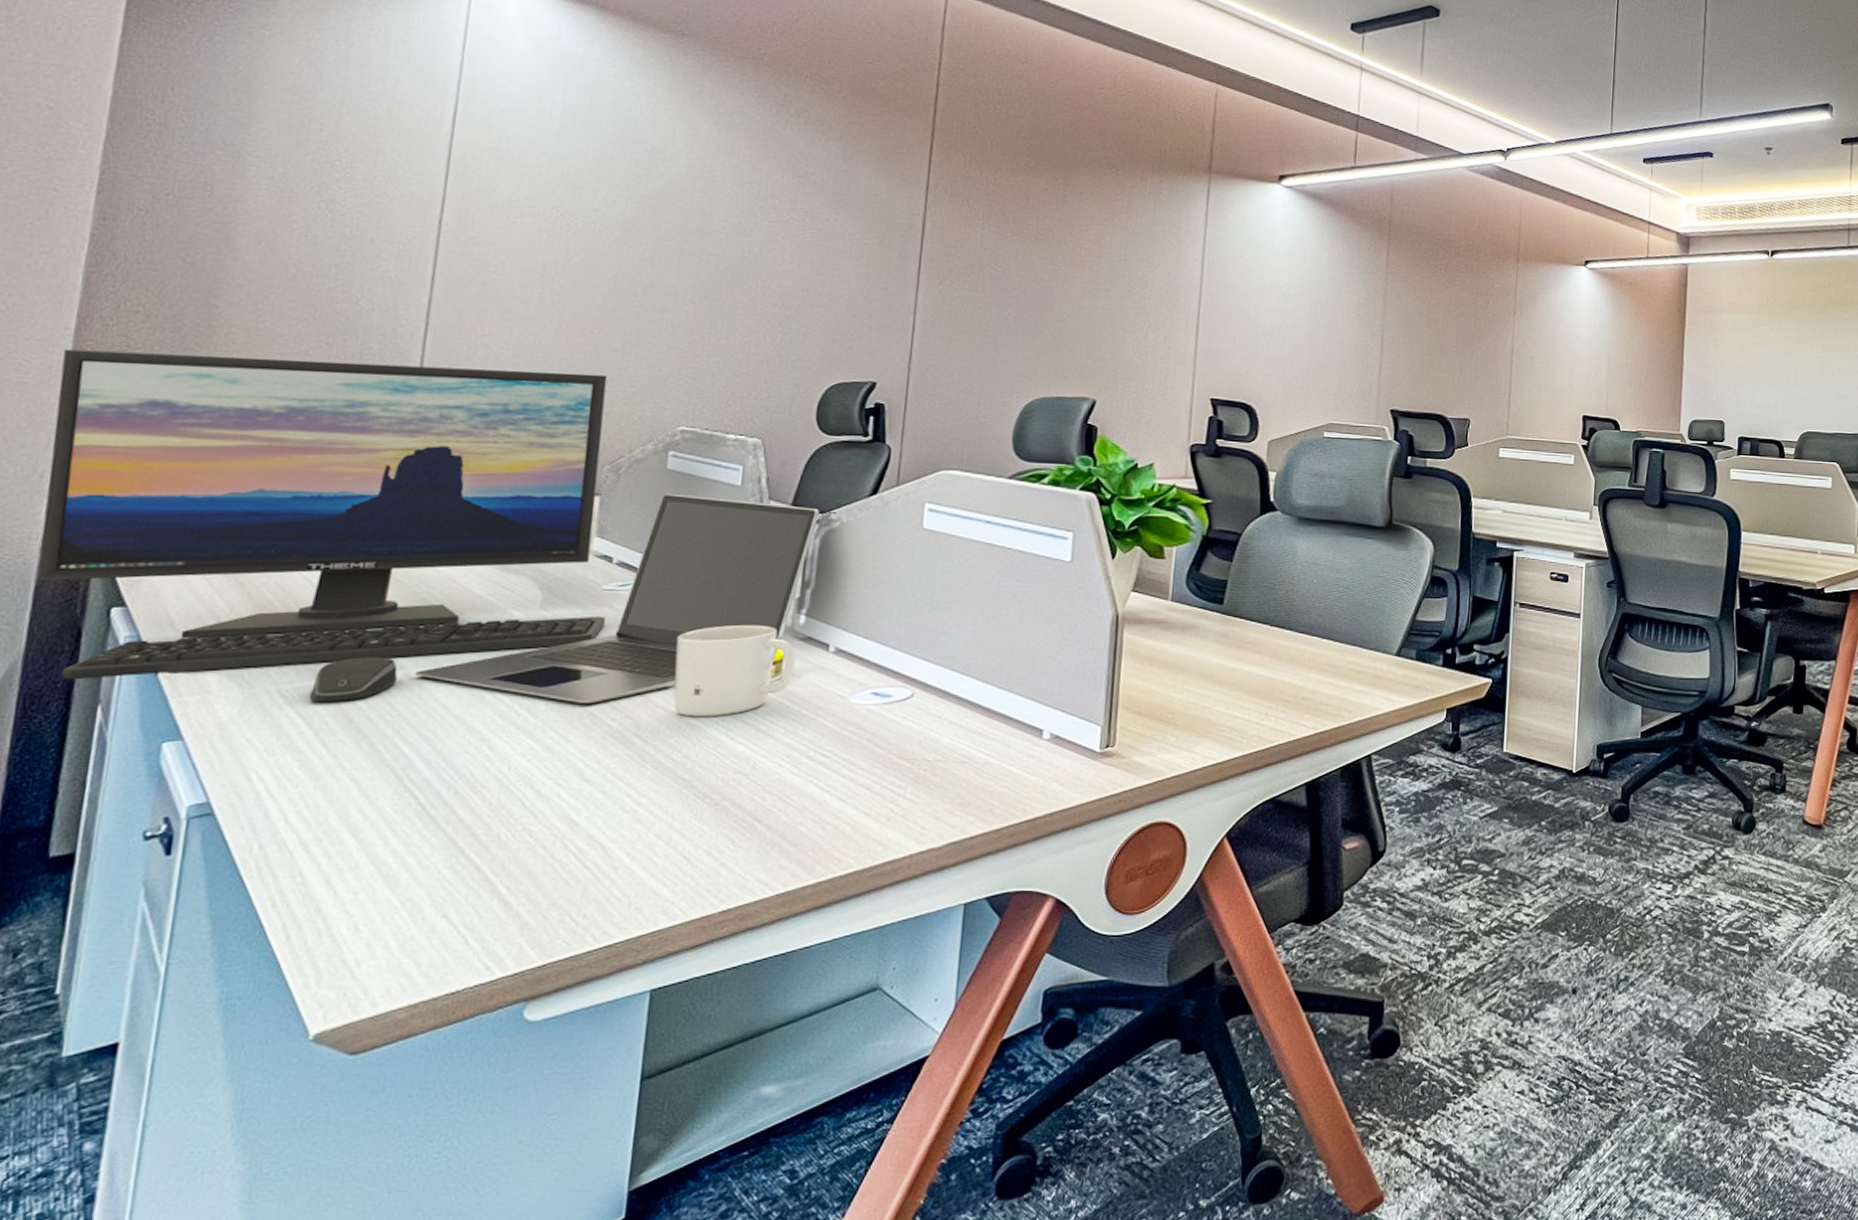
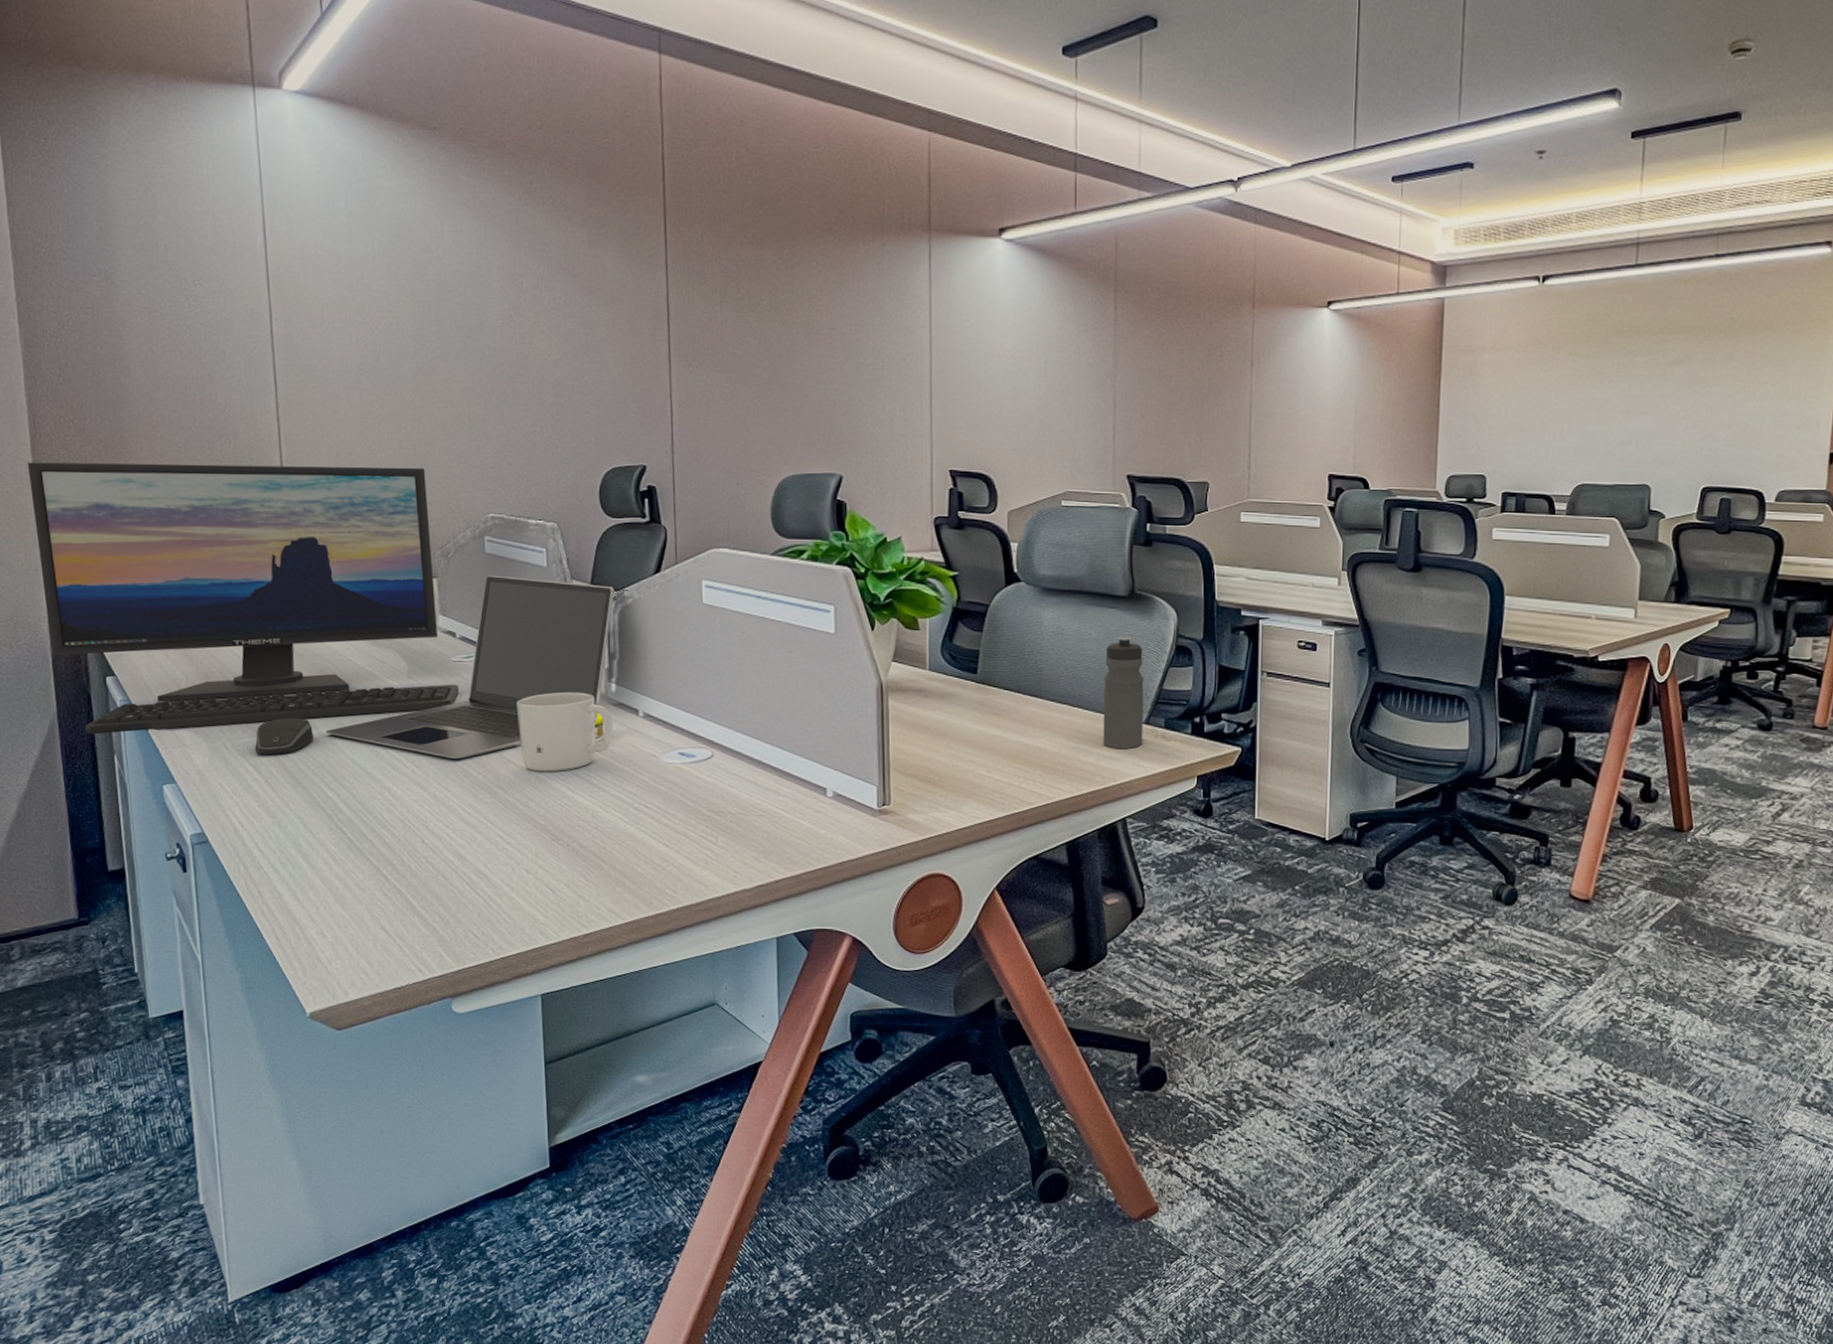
water bottle: none [1351,567,1398,683] -> present [1103,636,1144,750]

